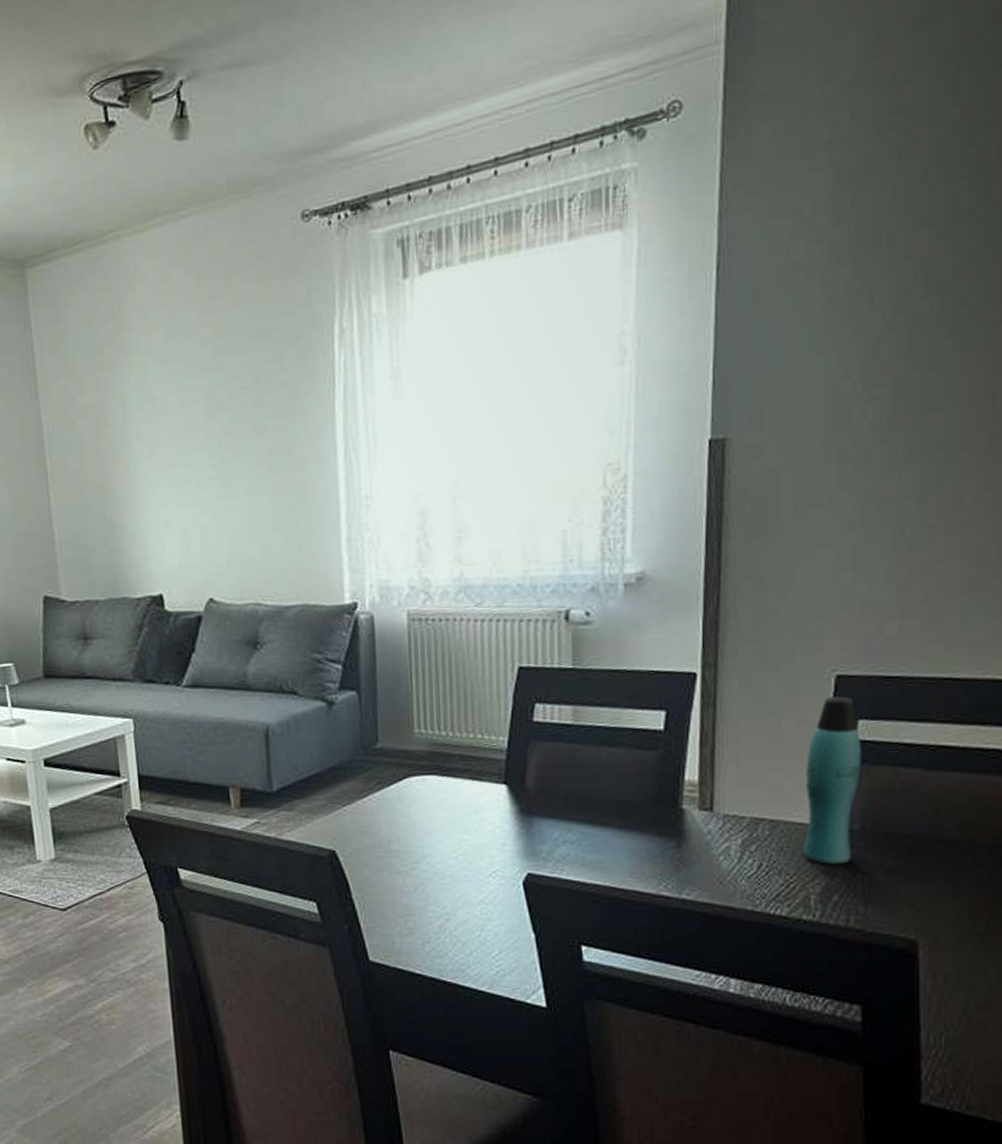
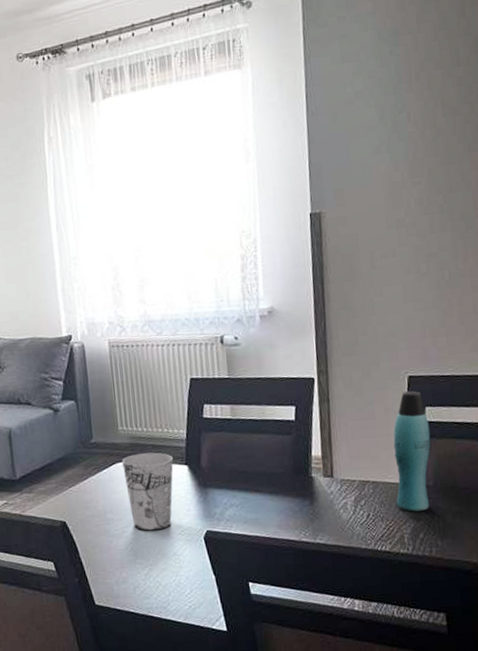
cup: none [417,765,488,869] -> present [122,452,174,531]

